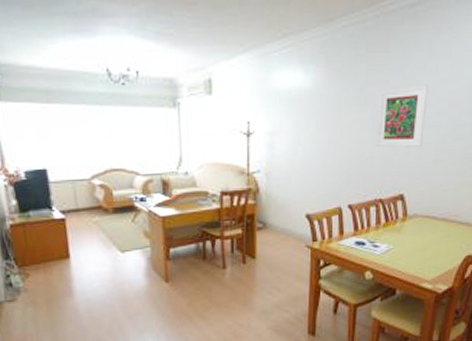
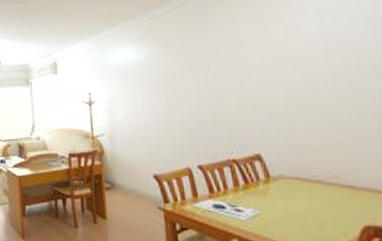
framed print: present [375,85,429,148] -> none [212,49,271,109]

